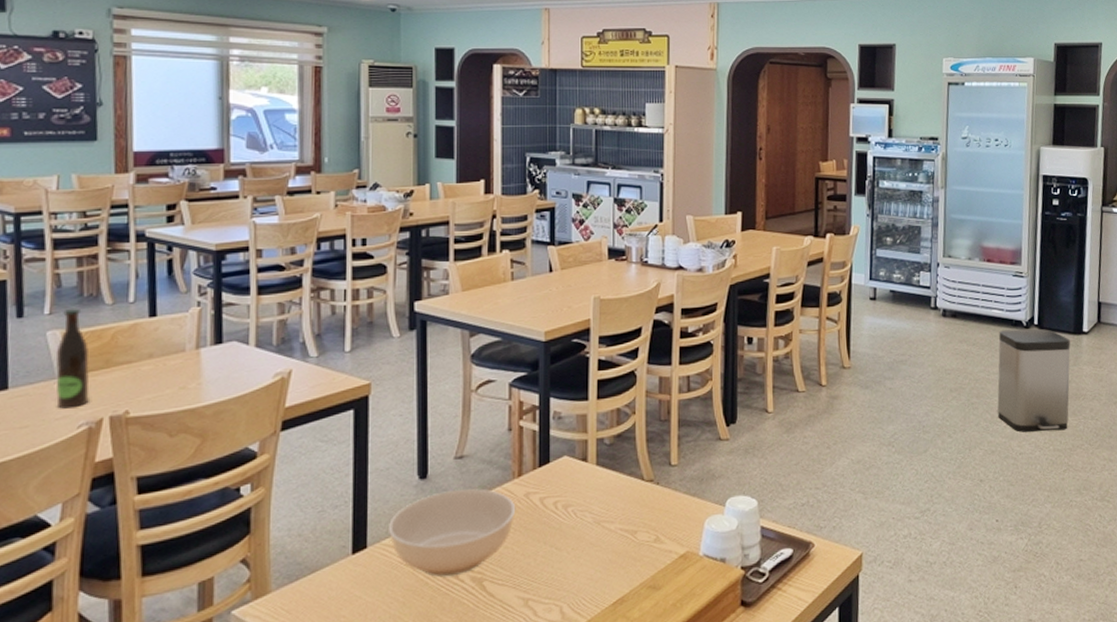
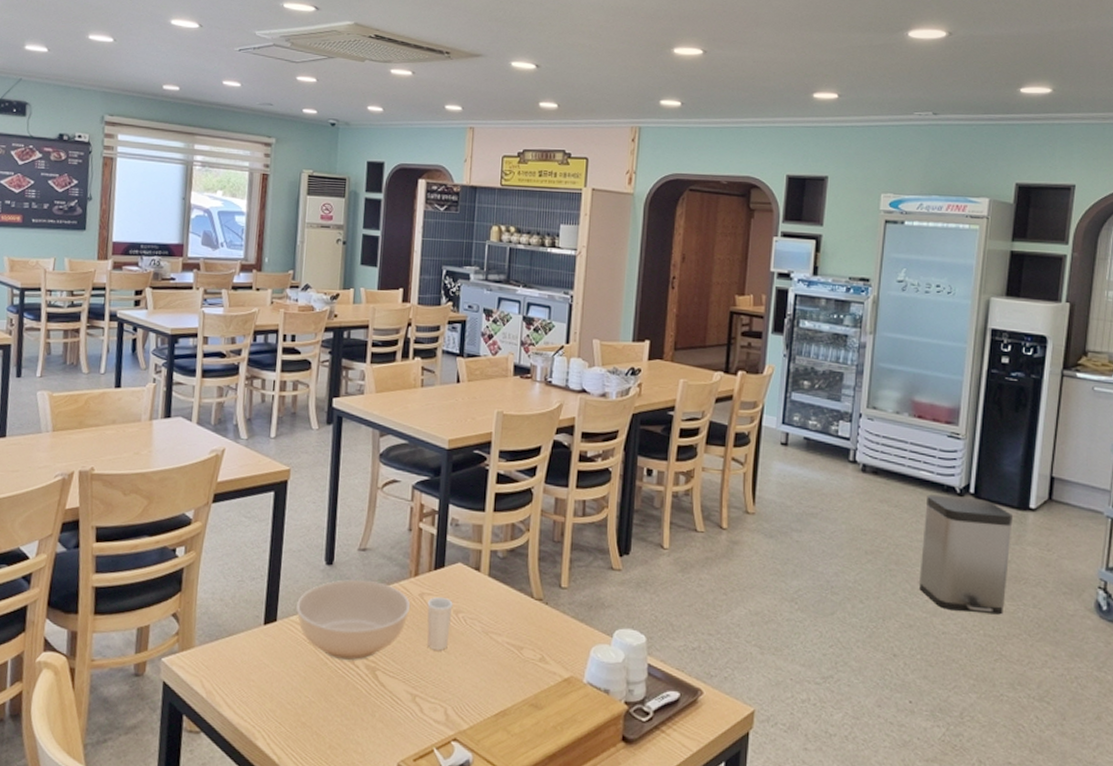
bottle: present [55,308,90,409] -> none [40,373,67,460]
cup: none [534,493,561,550] -> present [427,596,453,651]

